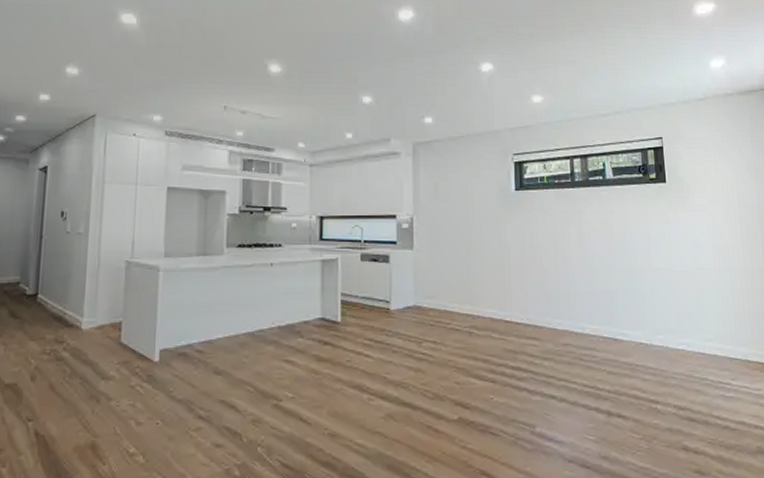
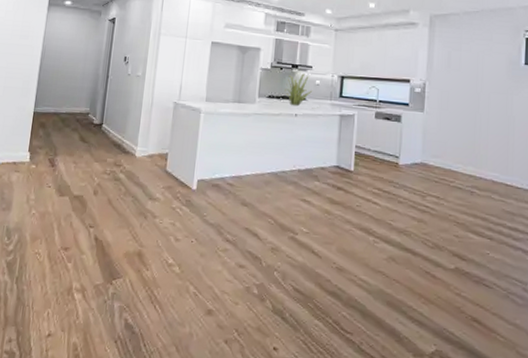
decorative plant: none [257,216,289,254] -> present [285,73,313,107]

